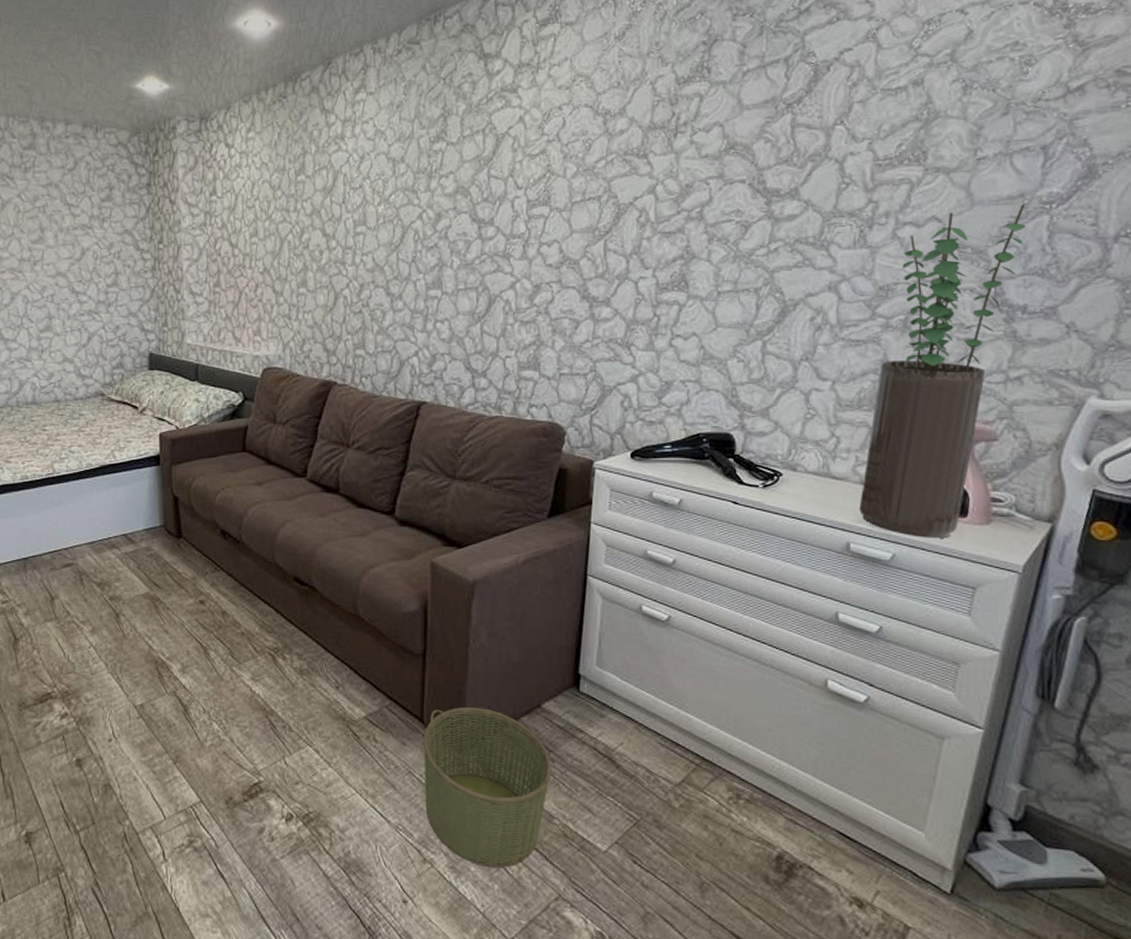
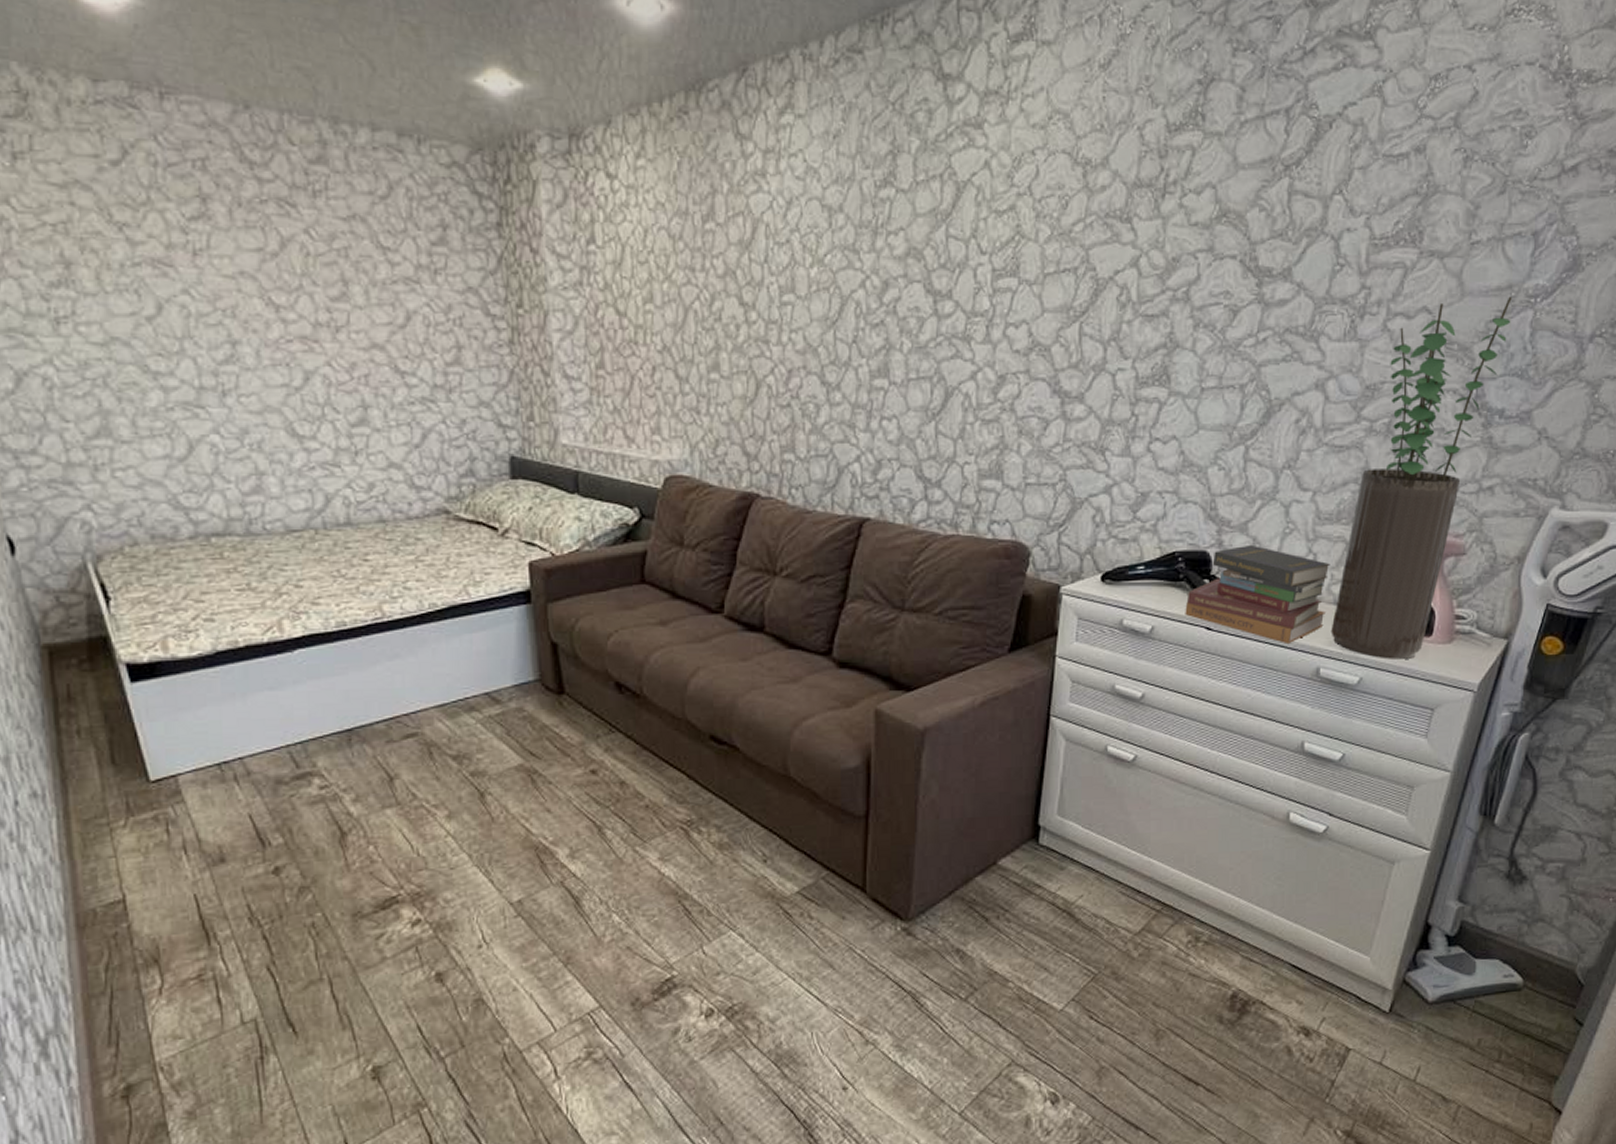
basket: present [423,706,552,868] -> none [865,870,1007,1041]
books: none [711,428,854,520] -> present [1185,544,1330,645]

